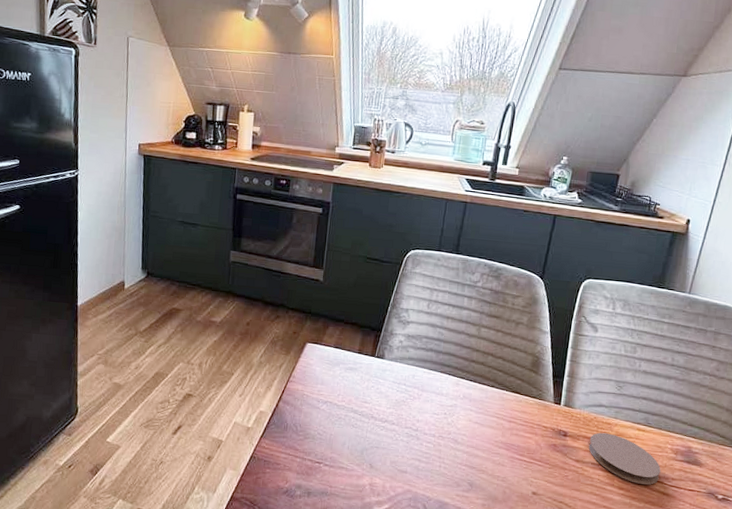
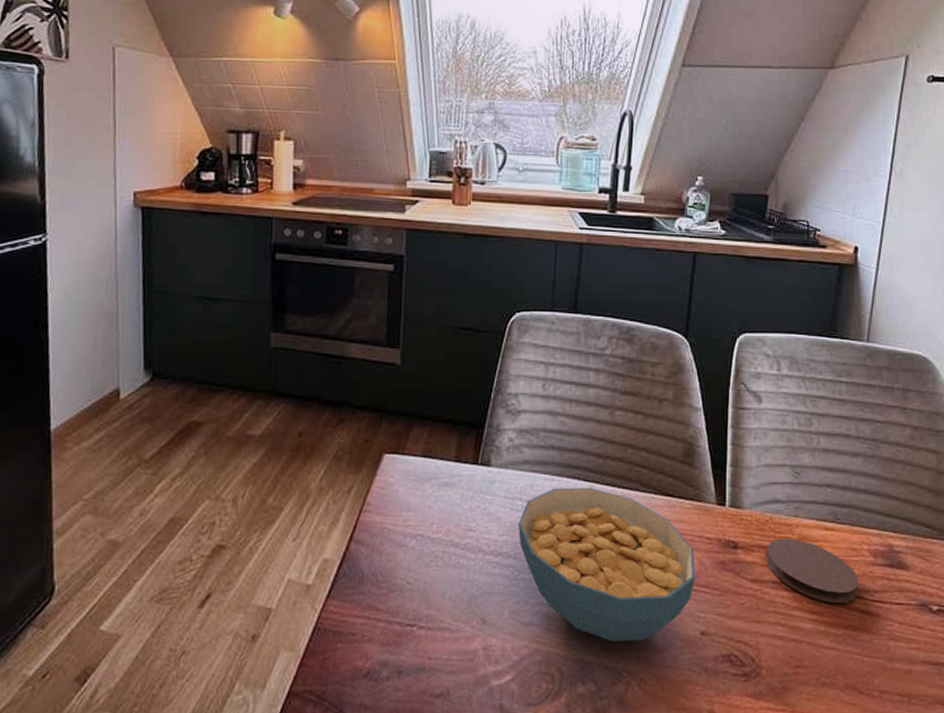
cereal bowl: none [401,379,533,493] -> present [518,487,696,642]

